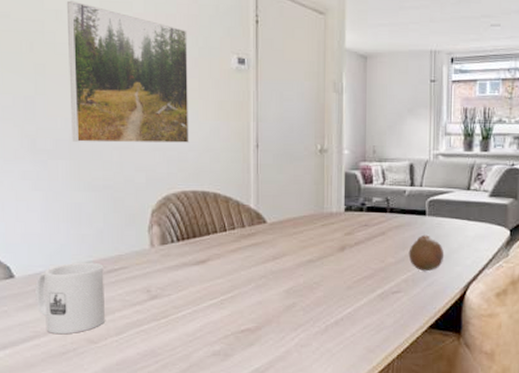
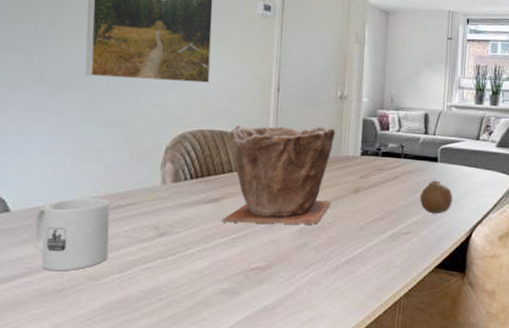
plant pot: none [210,182,318,285] -> present [222,124,336,225]

